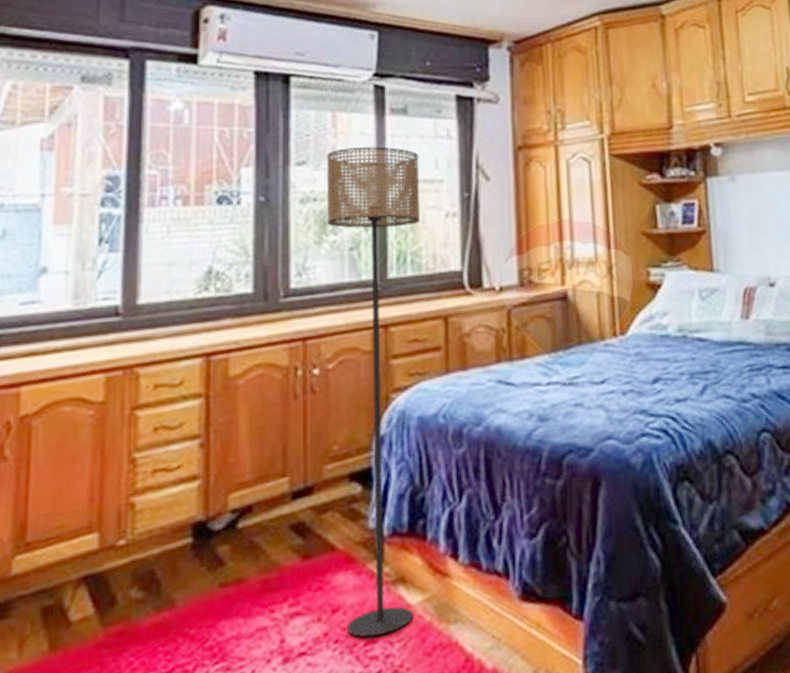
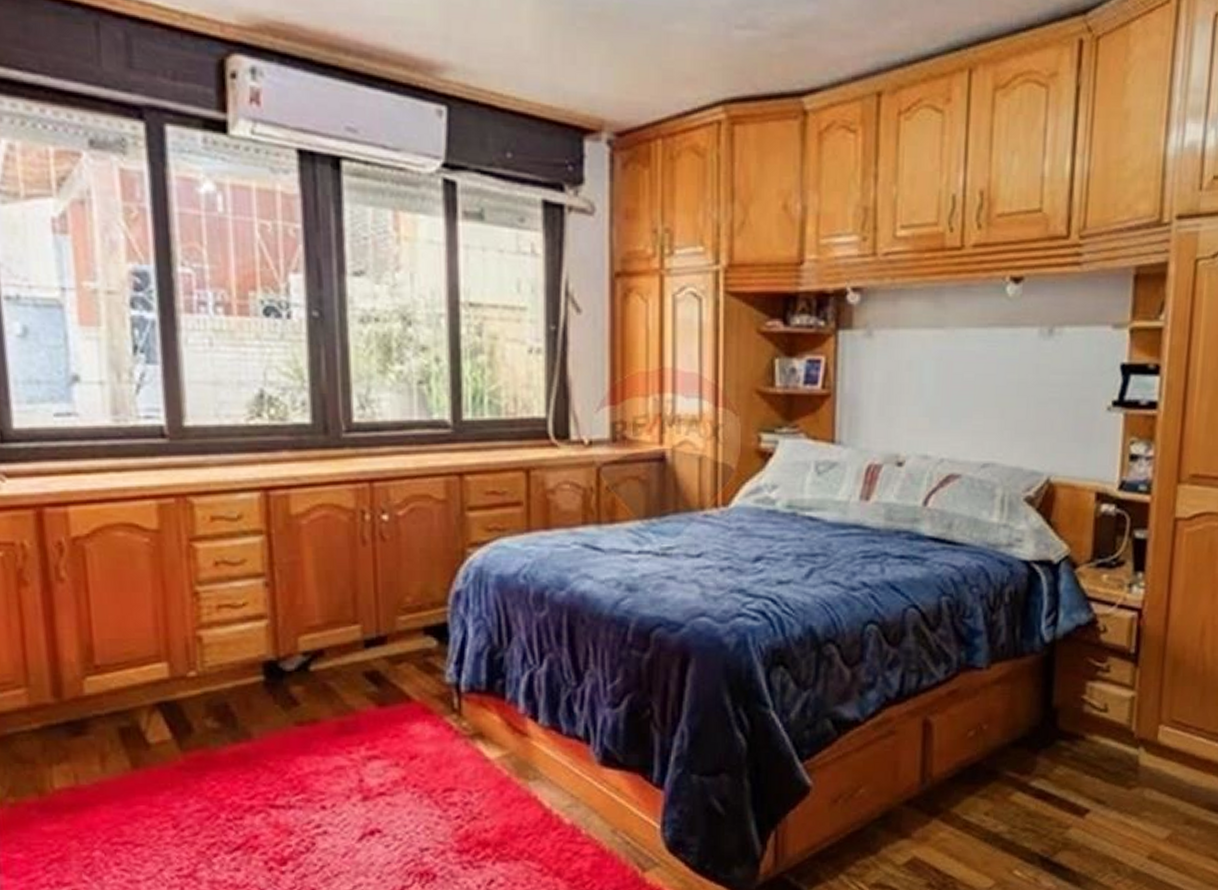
floor lamp: present [326,146,421,638] -> none [388,258,500,785]

